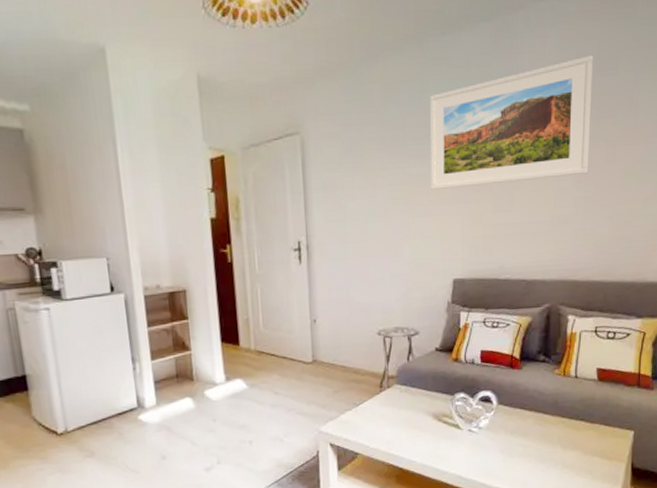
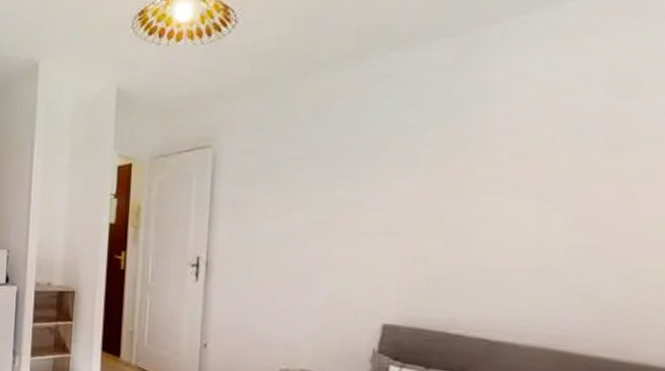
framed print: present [429,55,594,190] -> none [361,75,602,218]

